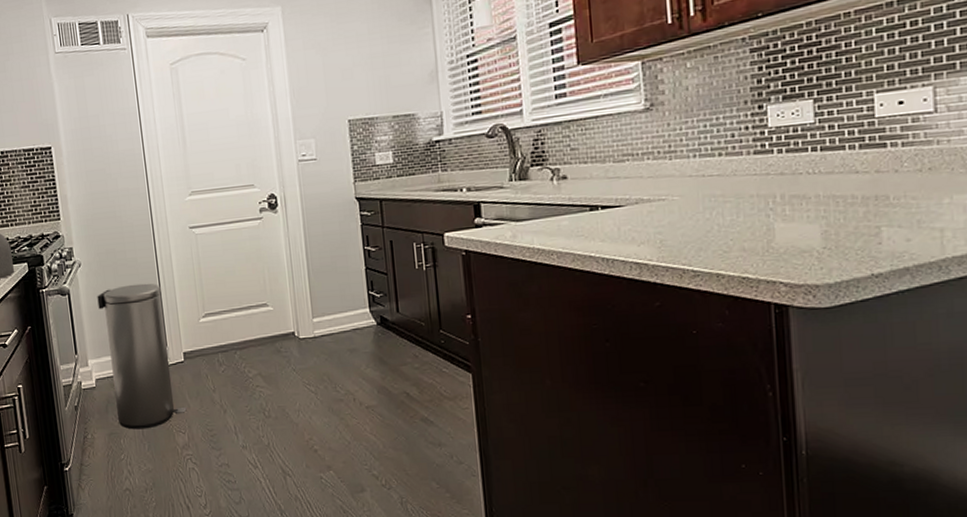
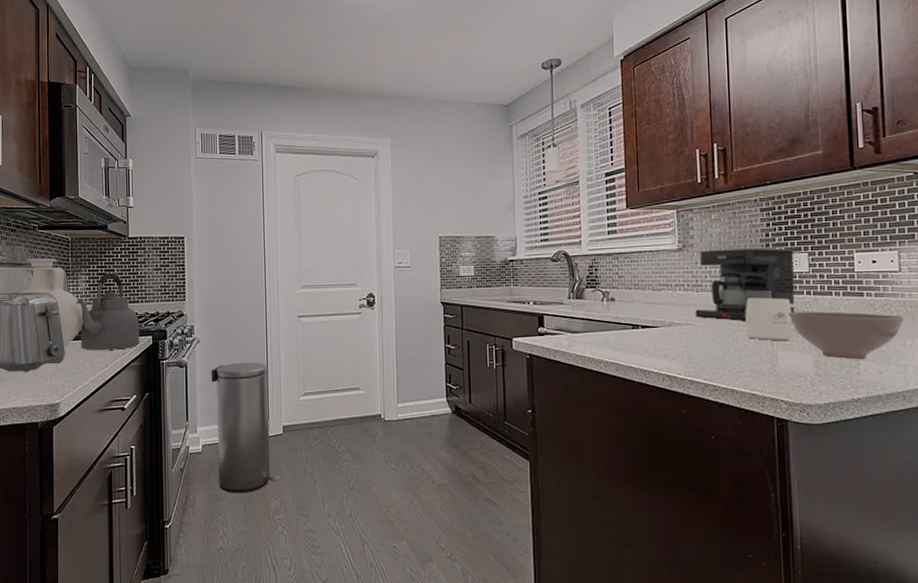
coffee maker: none [669,96,797,192] -> present [695,248,795,322]
mug: none [732,158,806,212] -> present [745,297,802,341]
bowl: none [788,167,942,227] -> present [788,312,905,360]

